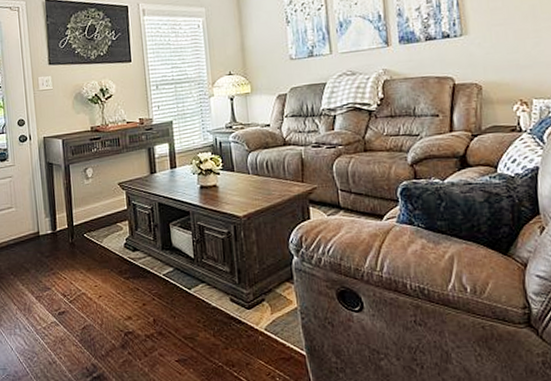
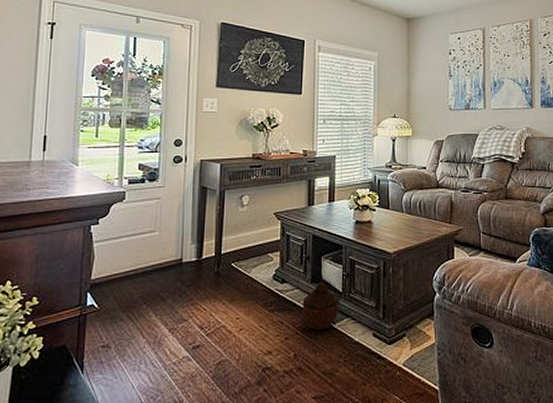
woven basket: none [155,248,194,296] -> present [302,281,341,330]

